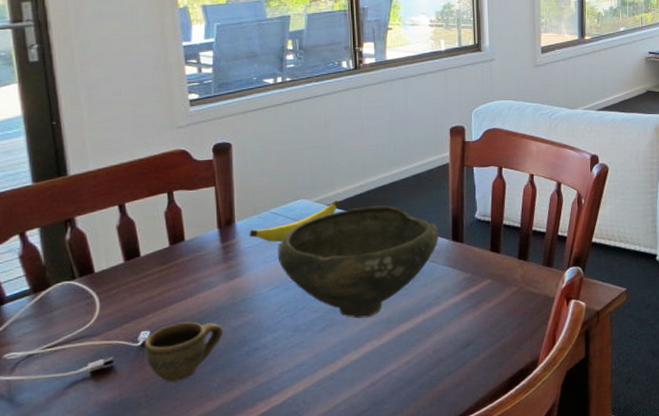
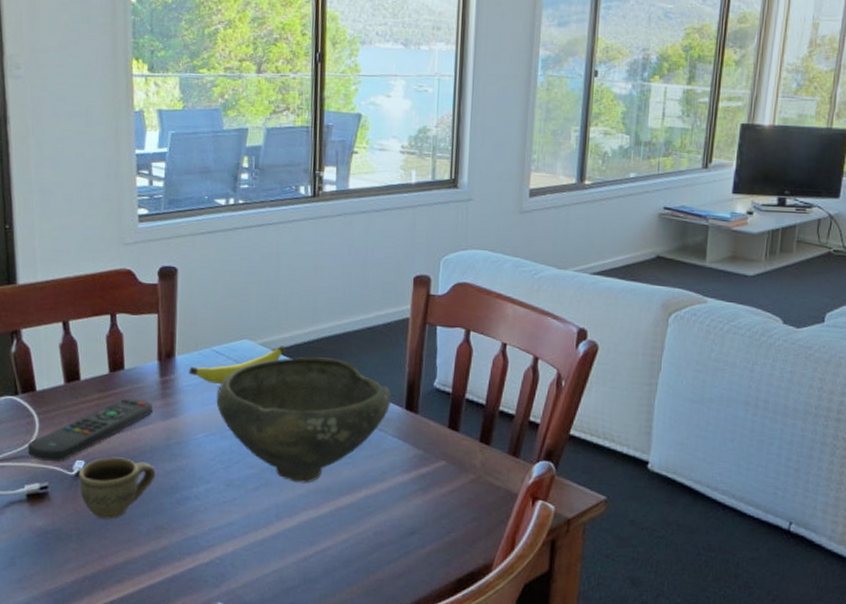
remote control: none [88,266,217,338] -> present [27,398,153,463]

